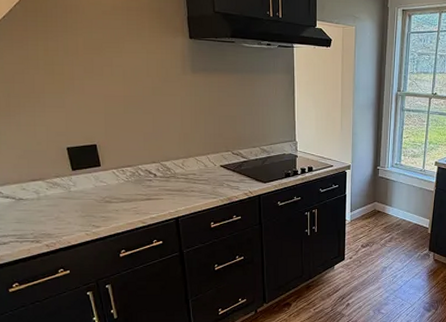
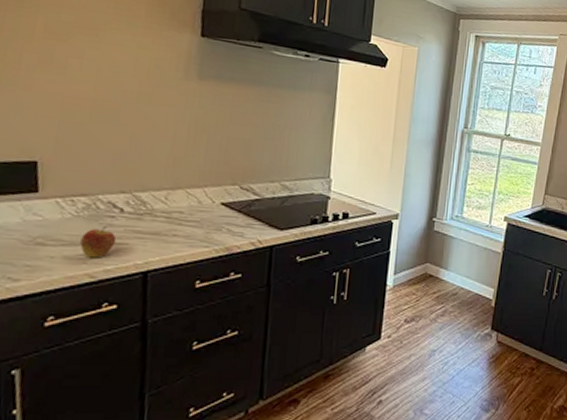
apple: none [133,187,155,210] -> present [80,226,117,258]

